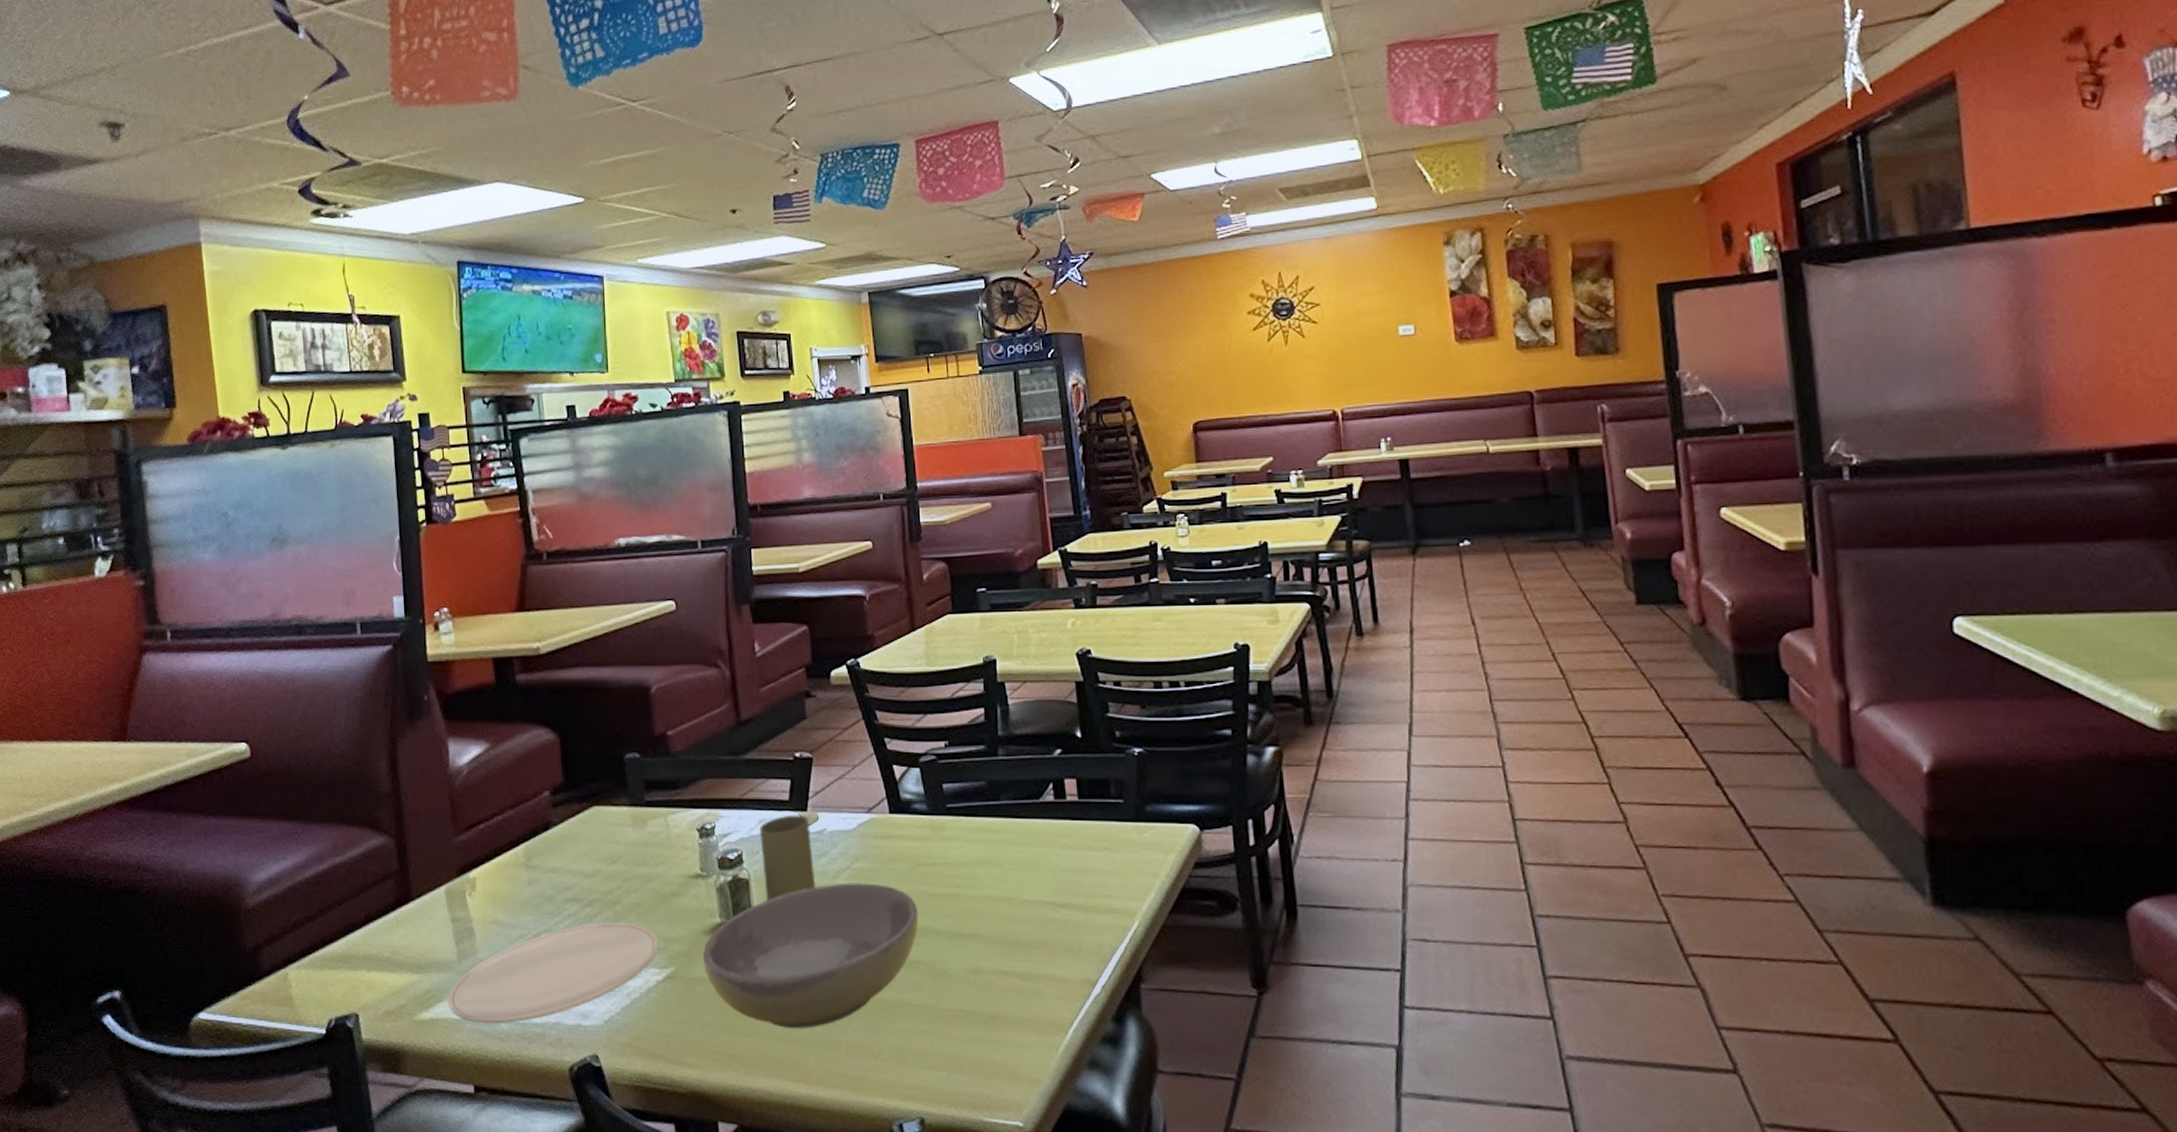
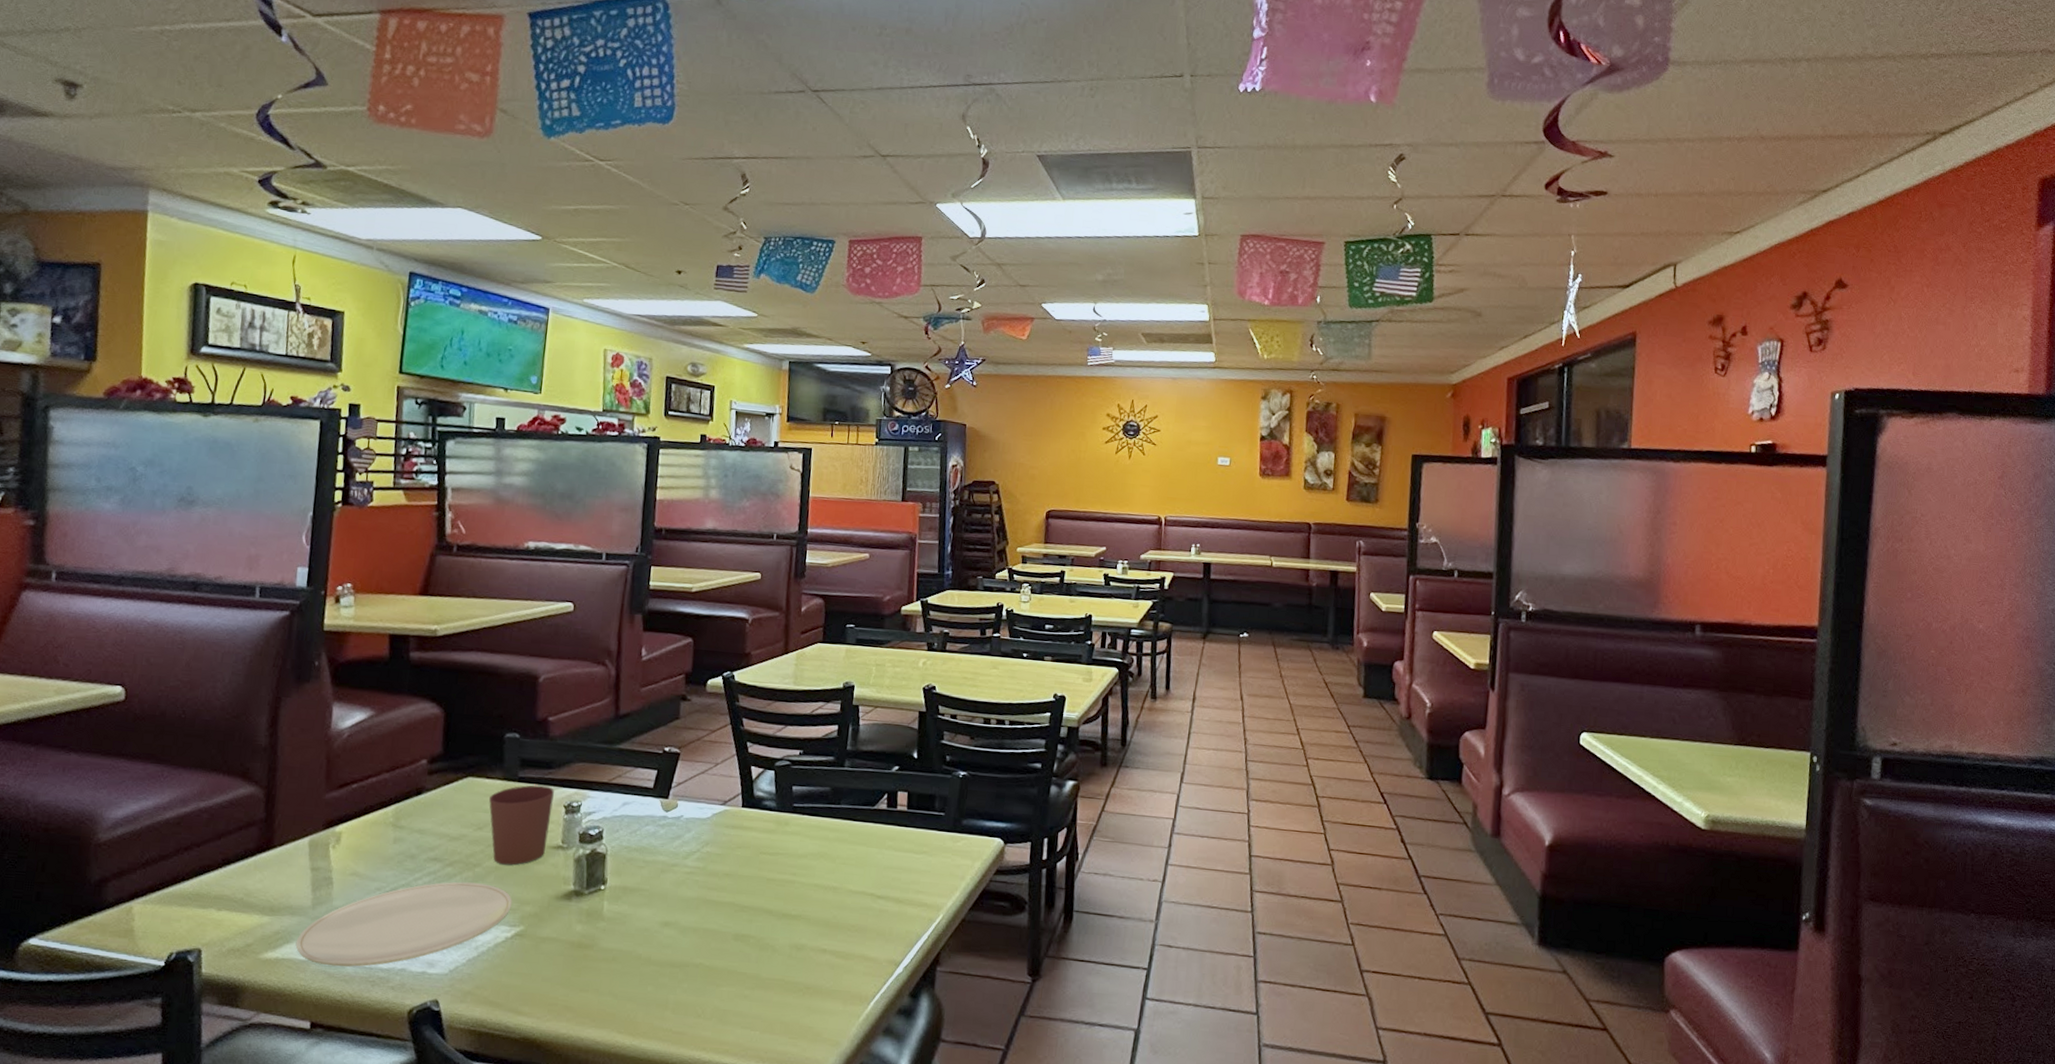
dixie cup: none [619,808,685,900] -> present [489,785,554,865]
bowl: present [702,883,919,1029] -> none [552,863,756,988]
cup: present [760,814,816,901] -> none [619,800,669,874]

